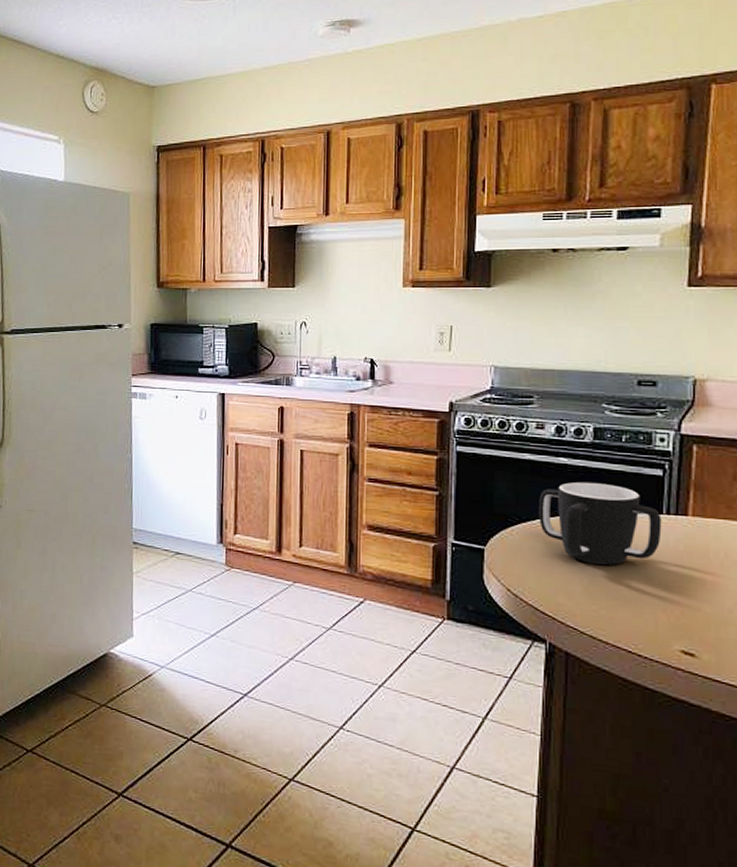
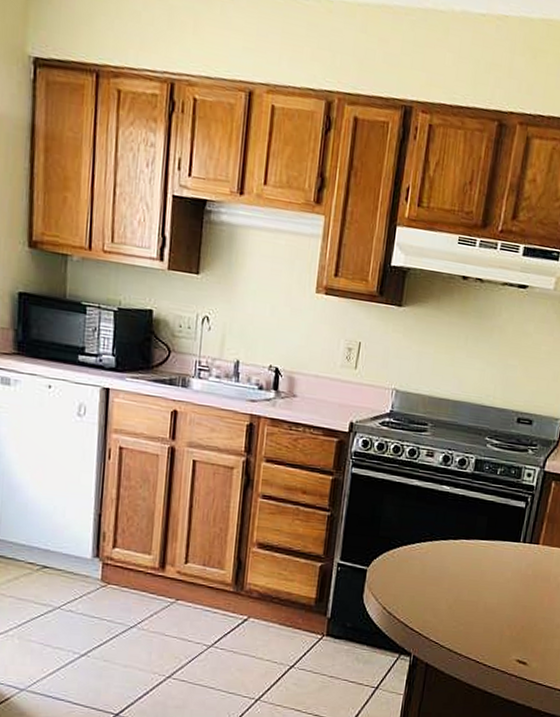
mug: present [539,481,662,565] -> none [418,509,519,587]

